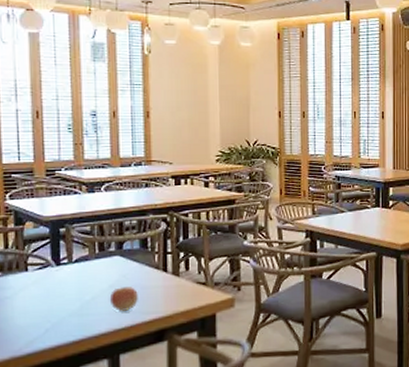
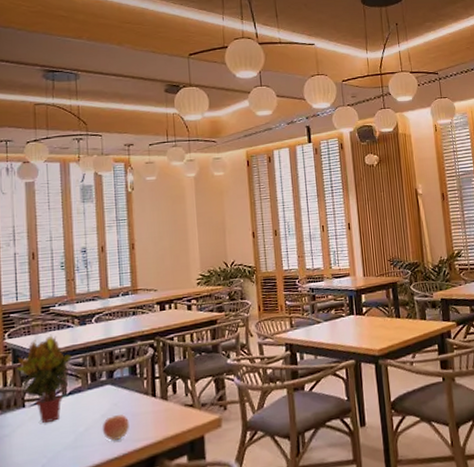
potted plant: none [17,199,80,288] -> present [15,334,73,423]

